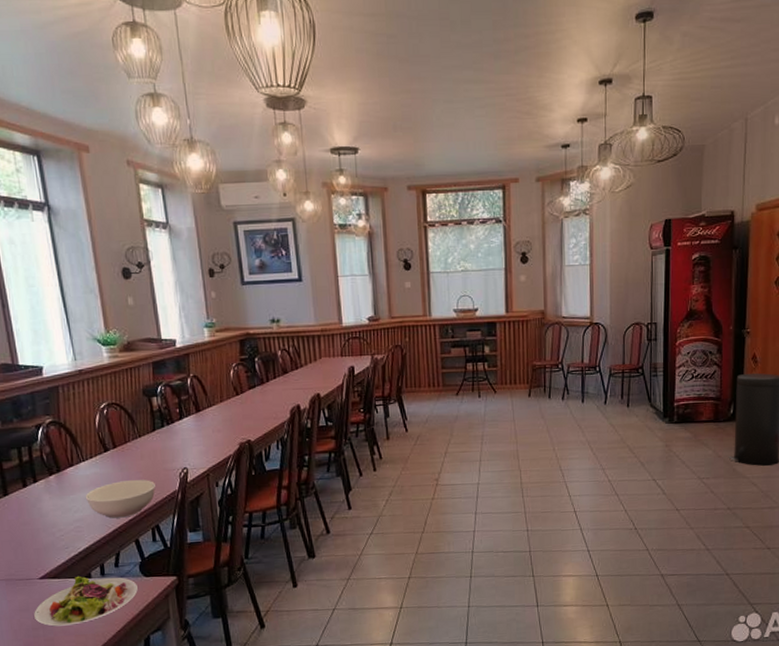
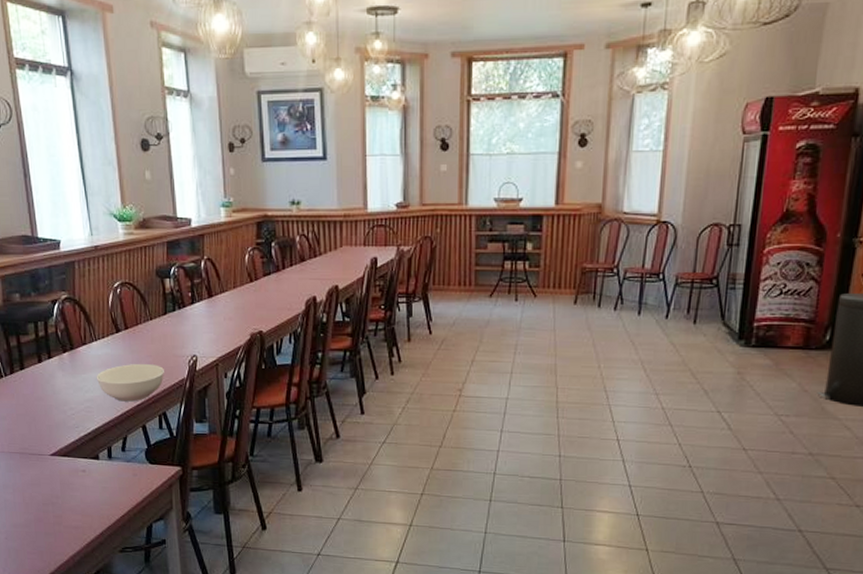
salad plate: present [34,575,138,626] -> none [44,456,143,505]

